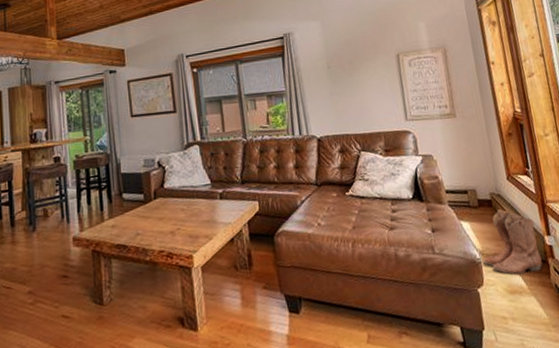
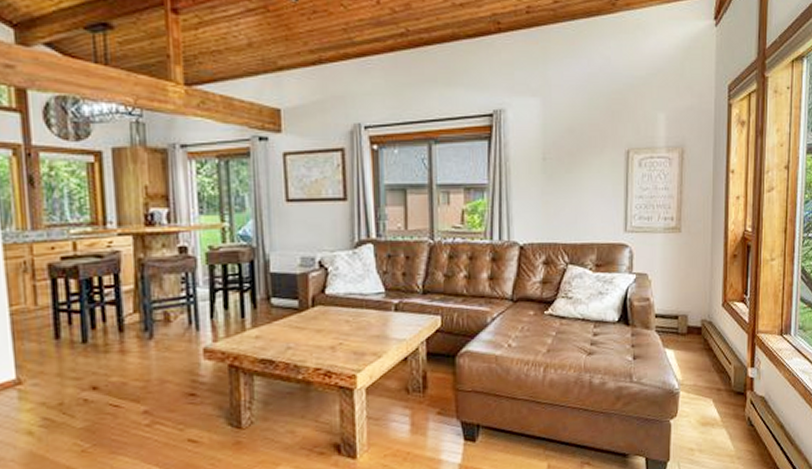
boots: present [481,209,542,275] -> none [679,338,740,406]

